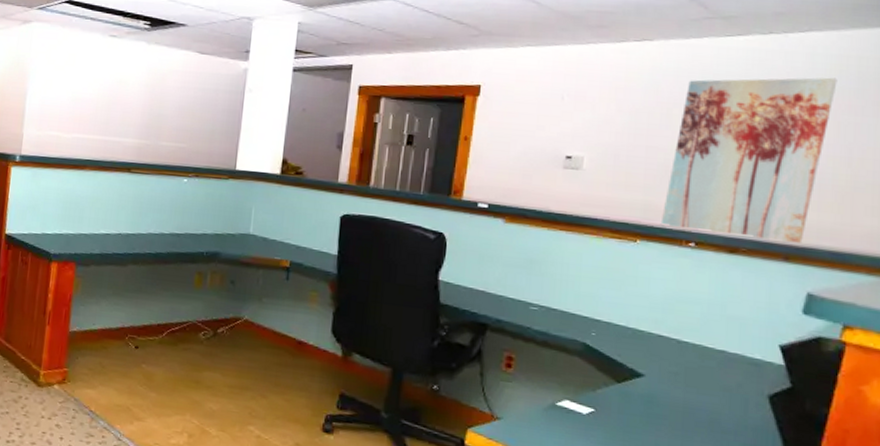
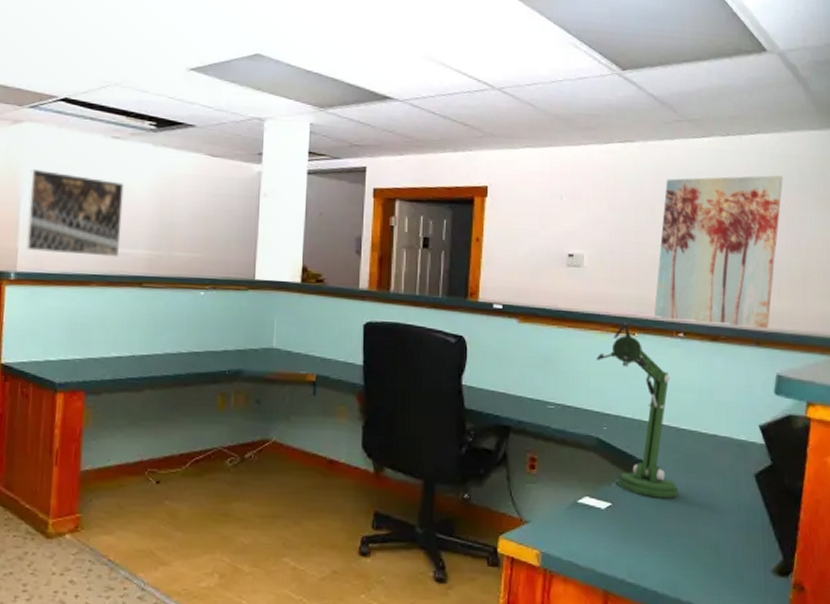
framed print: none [29,65,118,145] -> present [24,170,124,257]
desk lamp: none [590,227,674,412] -> present [597,321,678,499]

